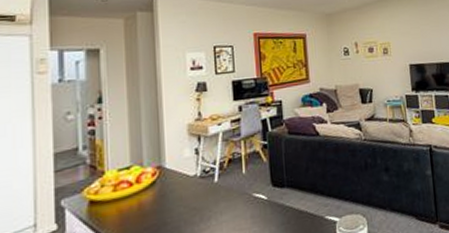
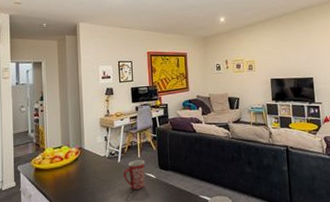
mug: none [221,176,253,218] -> present [123,160,145,190]

